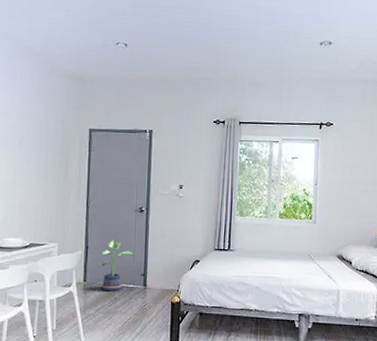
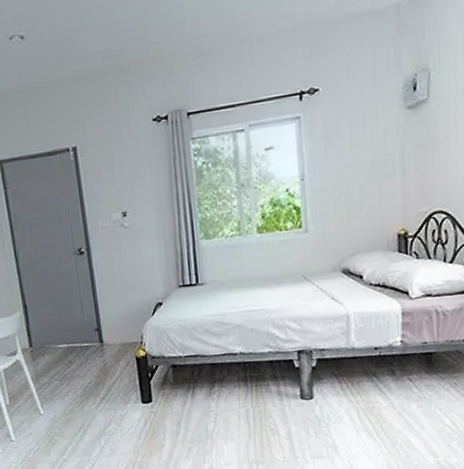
potted plant: present [97,239,135,292] -> none [42,292,84,355]

